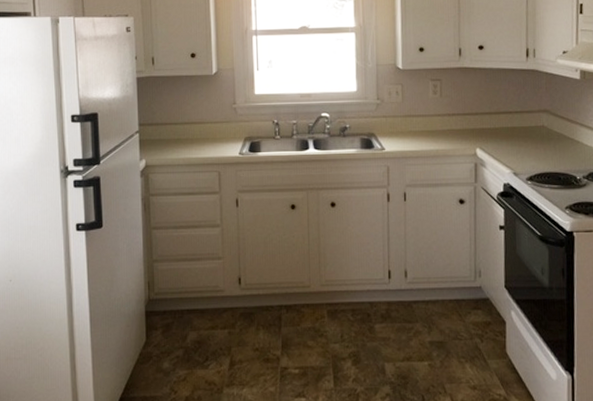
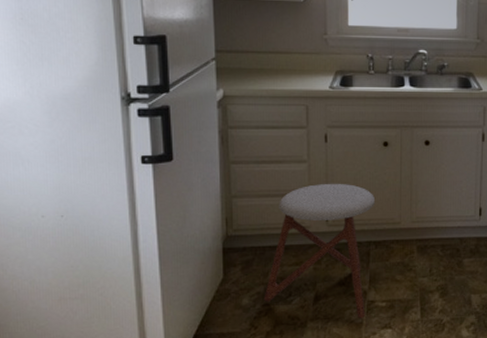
stool: none [182,246,286,386] -> present [264,183,376,319]

